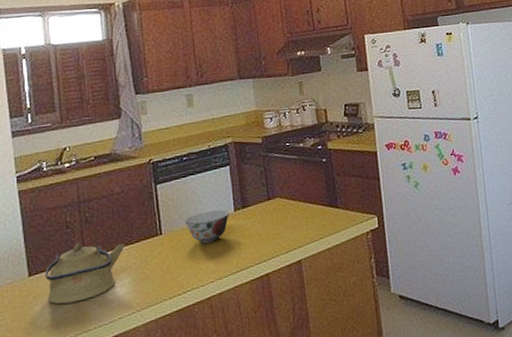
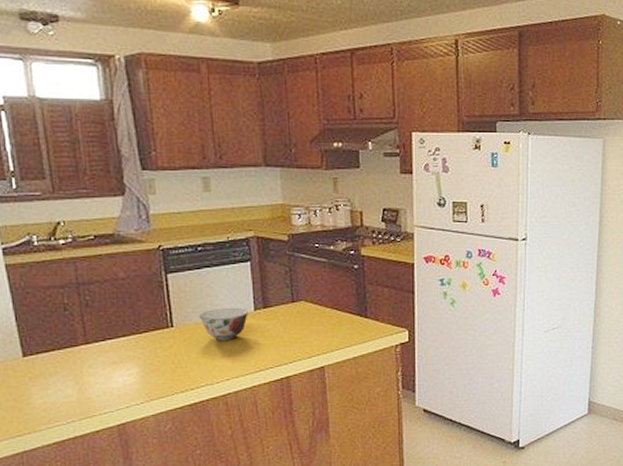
kettle: present [45,243,125,305] -> none [41,327,132,388]

